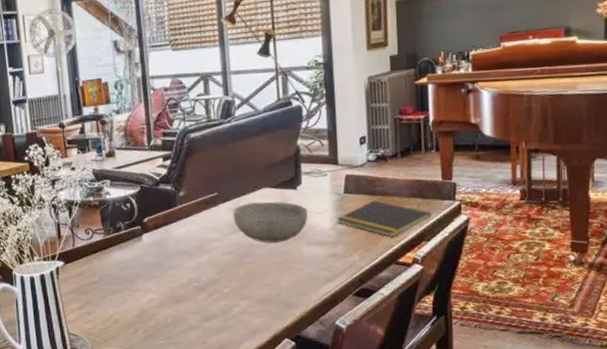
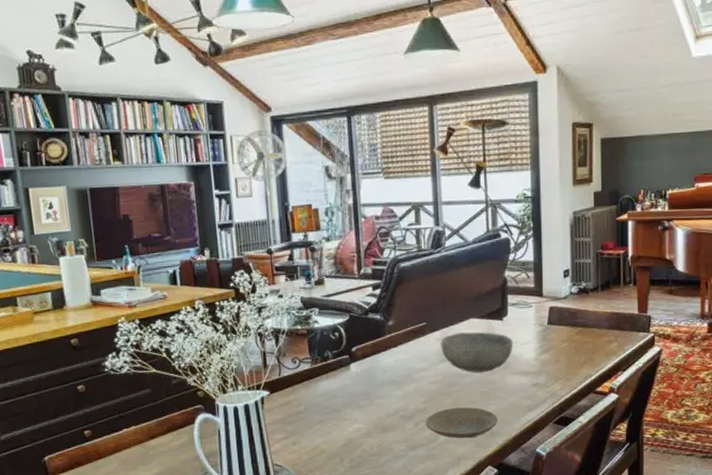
plate: none [218,278,294,310] -> present [425,407,498,439]
notepad: present [337,200,432,238] -> none [540,332,628,368]

